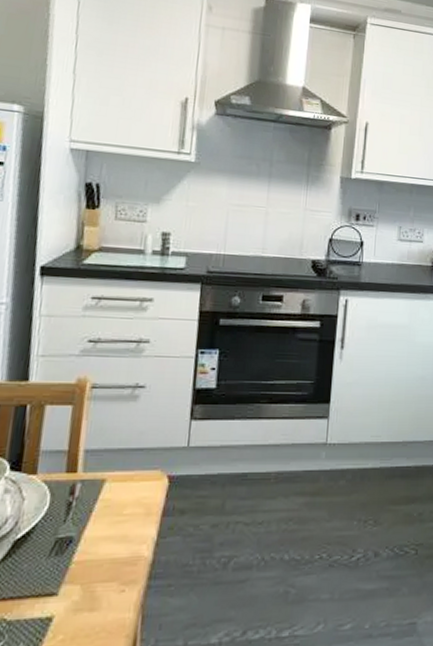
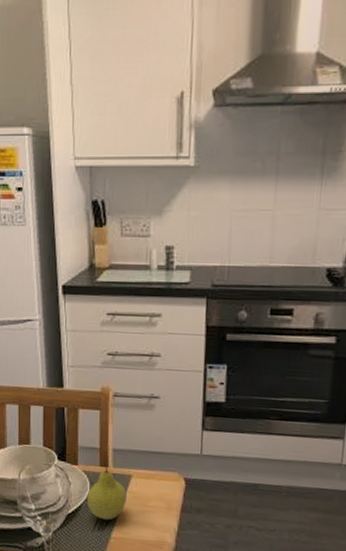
fruit: none [44,465,98,540] -> present [87,460,127,520]

